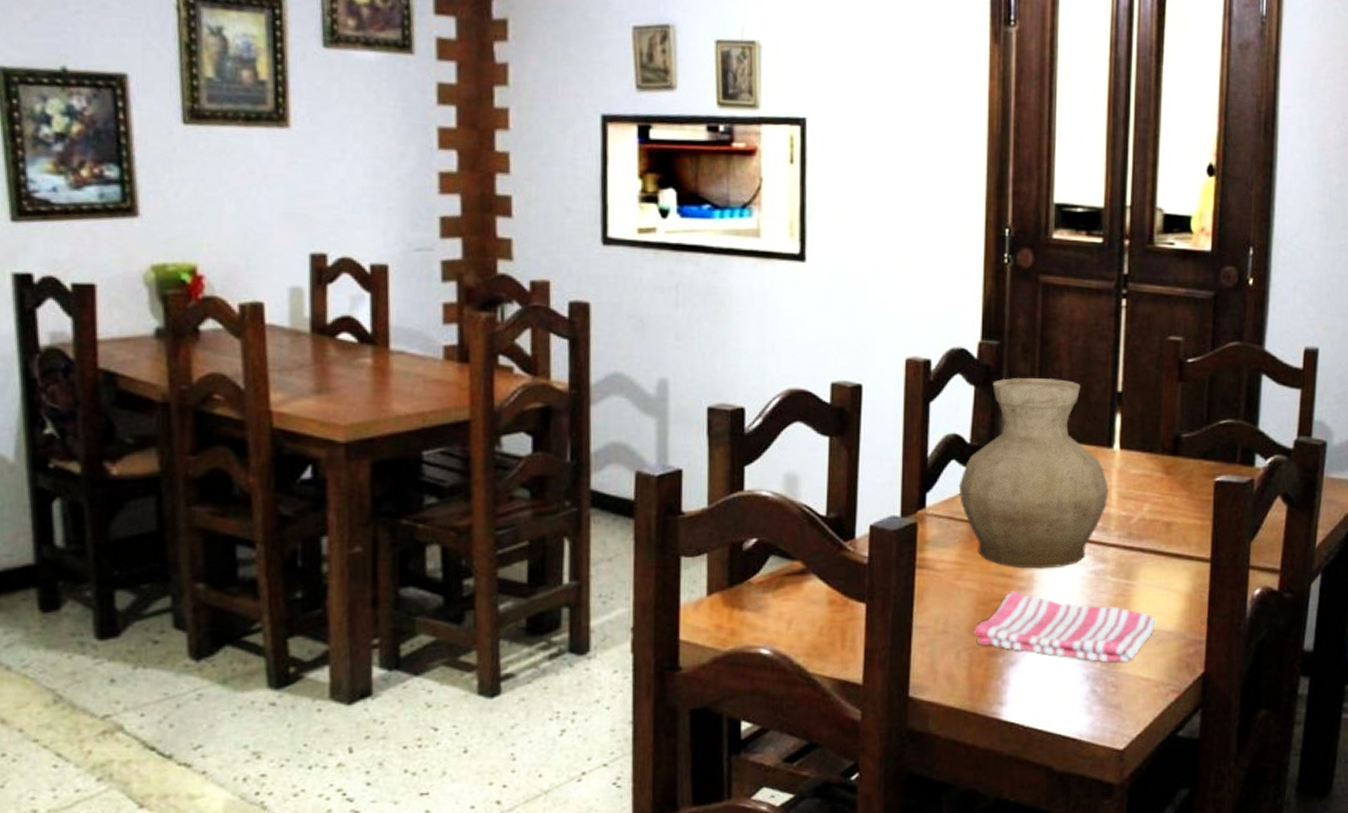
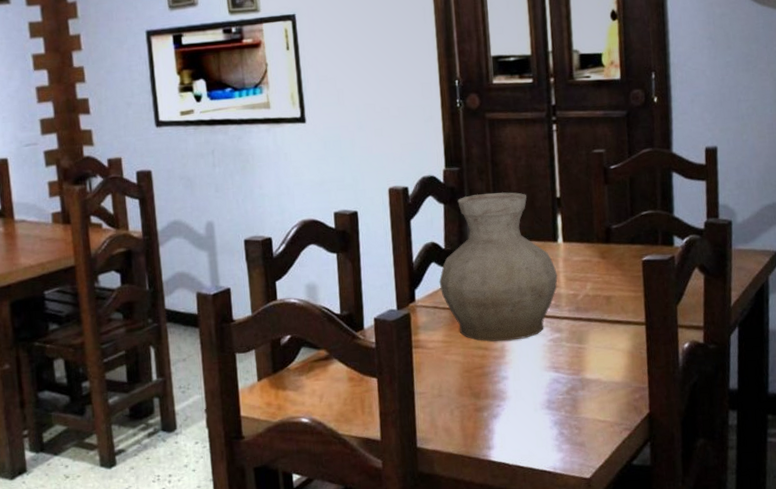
dish towel: present [974,591,1156,663] -> none [462,360,606,410]

